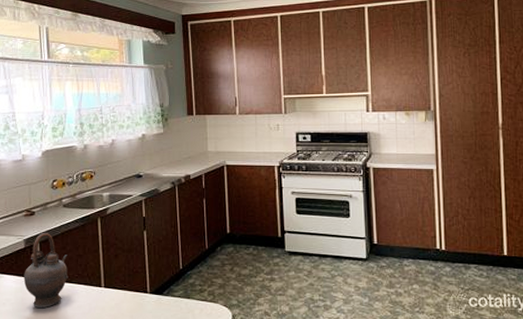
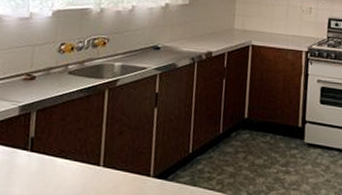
teapot: present [23,232,69,308] -> none [12,100,67,185]

